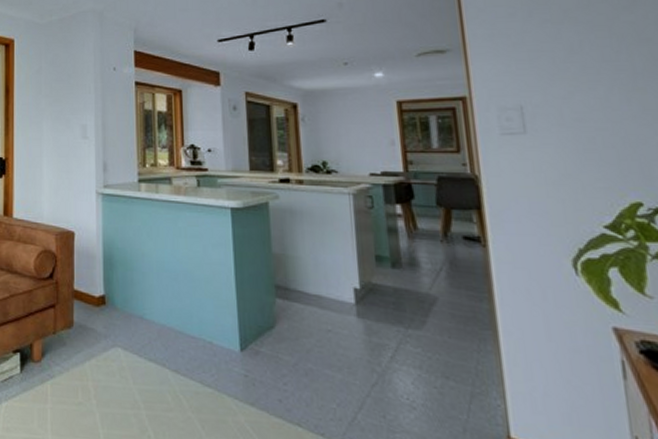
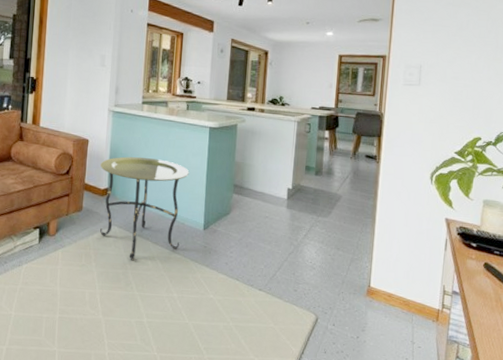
side table: none [92,252,211,397] -> present [100,156,190,261]

